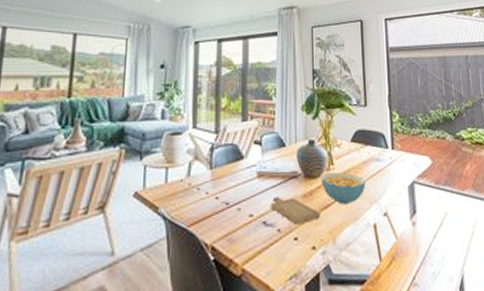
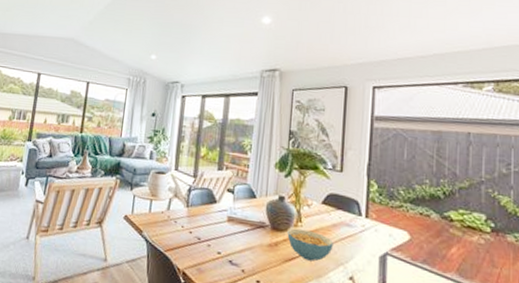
chopping board: present [271,196,320,225] -> none [237,241,284,270]

